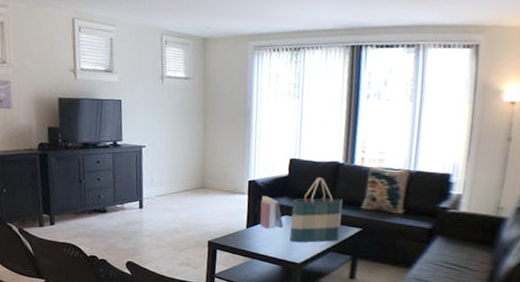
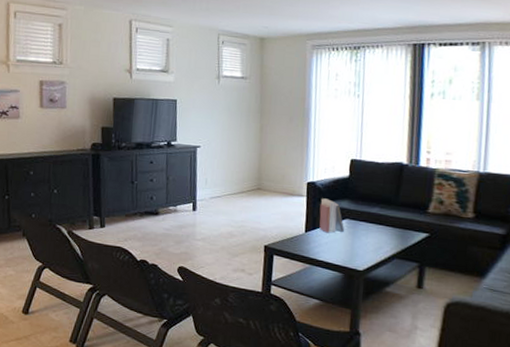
tote bag: present [289,177,343,243] -> none [351,179,408,249]

